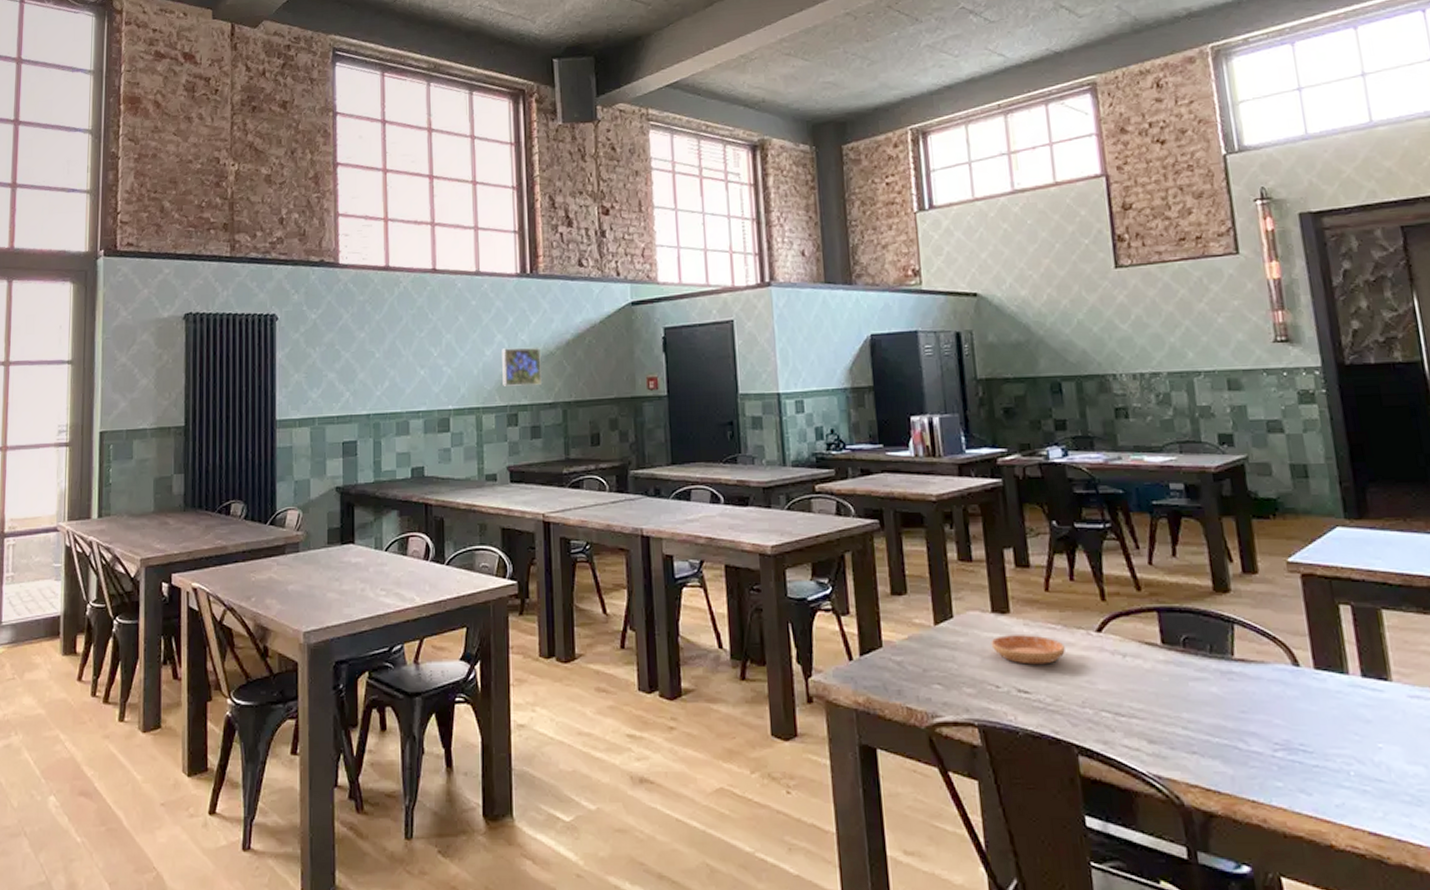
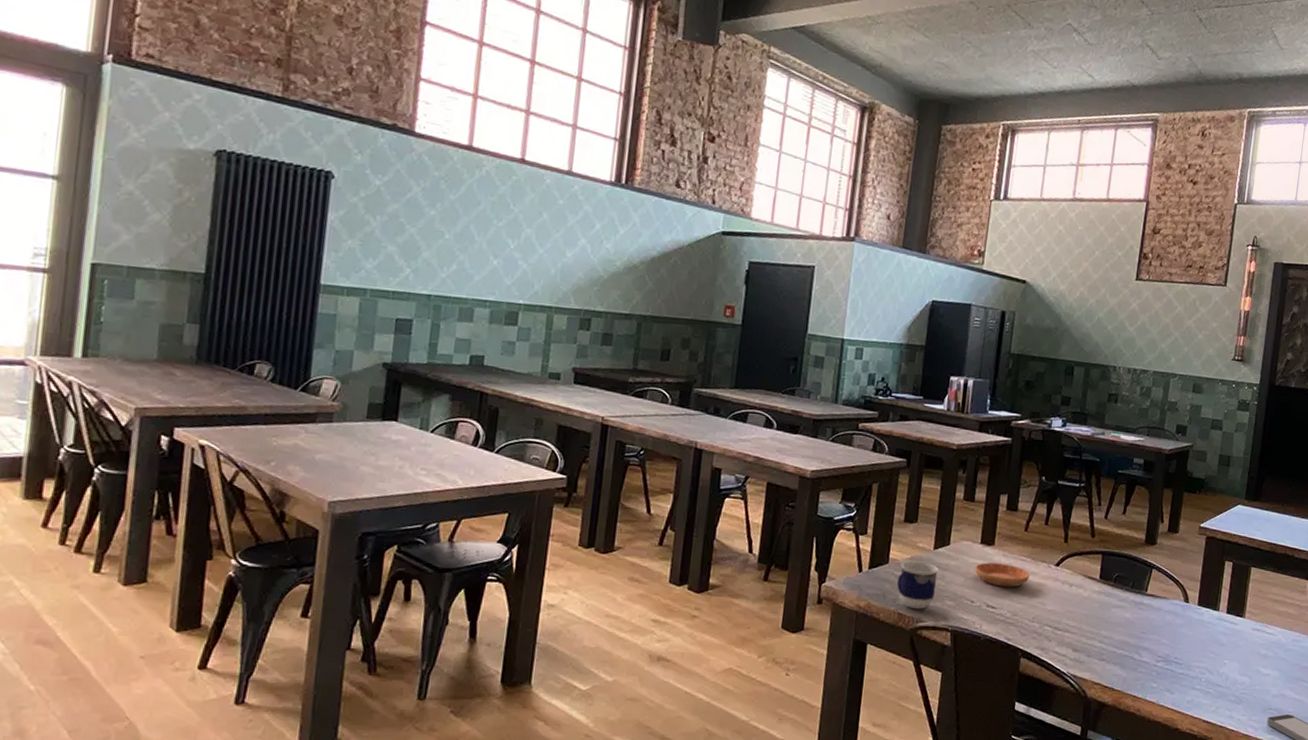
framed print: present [502,347,543,387] -> none [580,253,625,296]
cup: none [898,641,948,702] -> present [897,560,939,610]

